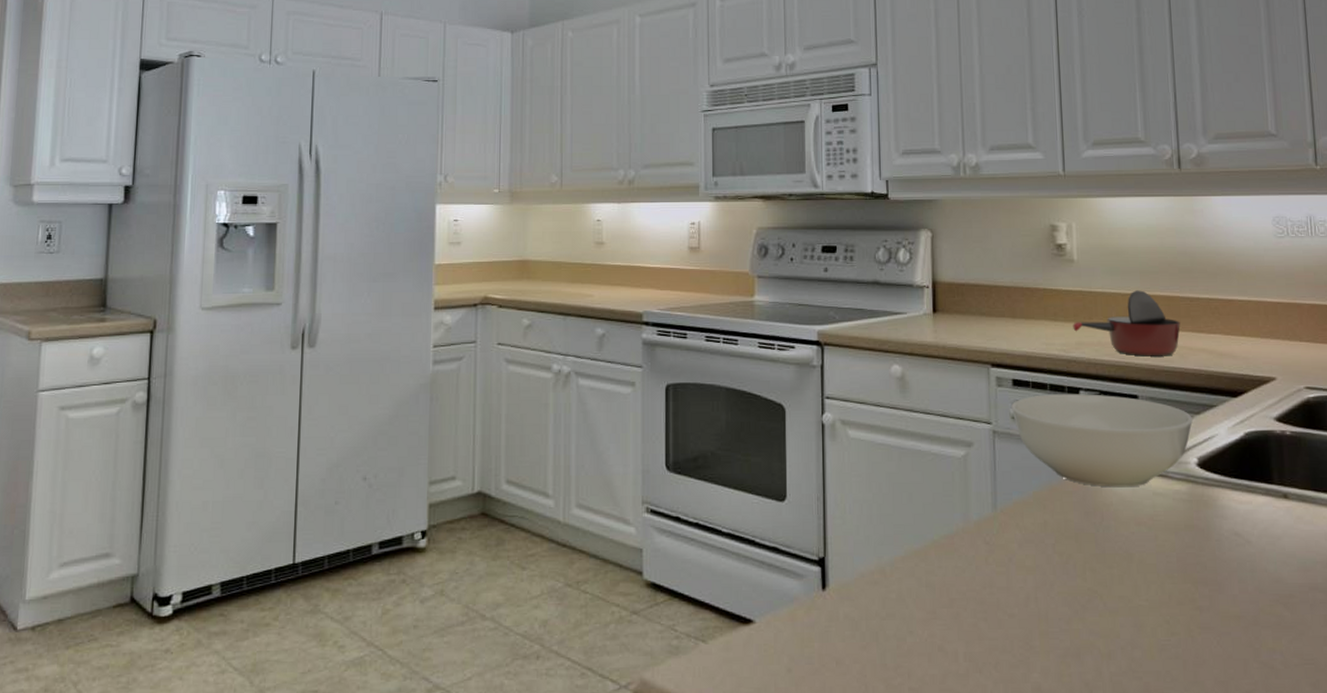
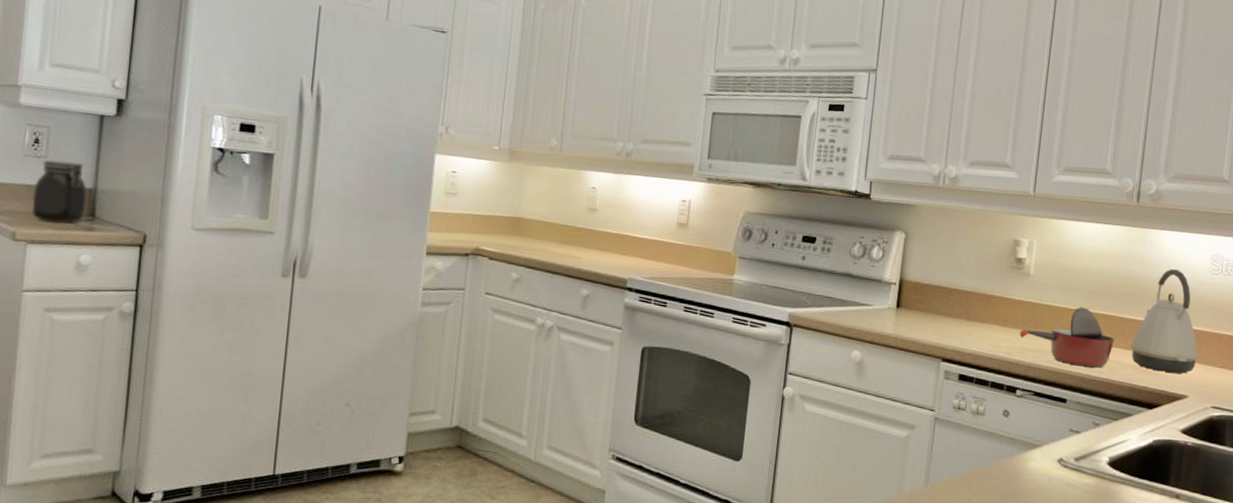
jar: none [46,253,99,318] -> present [32,160,88,224]
bowl: present [1011,394,1194,488] -> none [954,390,1112,477]
kettle: none [1199,238,1280,353] -> present [1130,269,1199,374]

